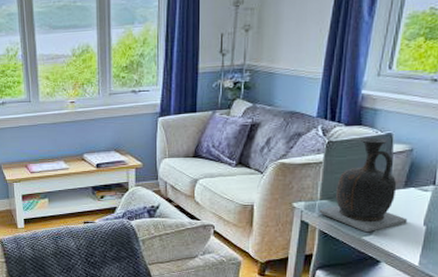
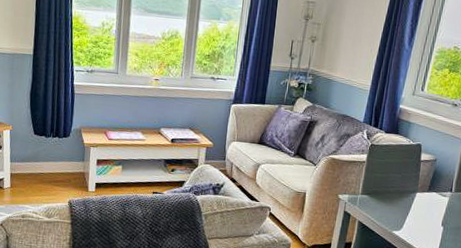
vase: present [319,137,408,233] -> none [359,145,430,228]

